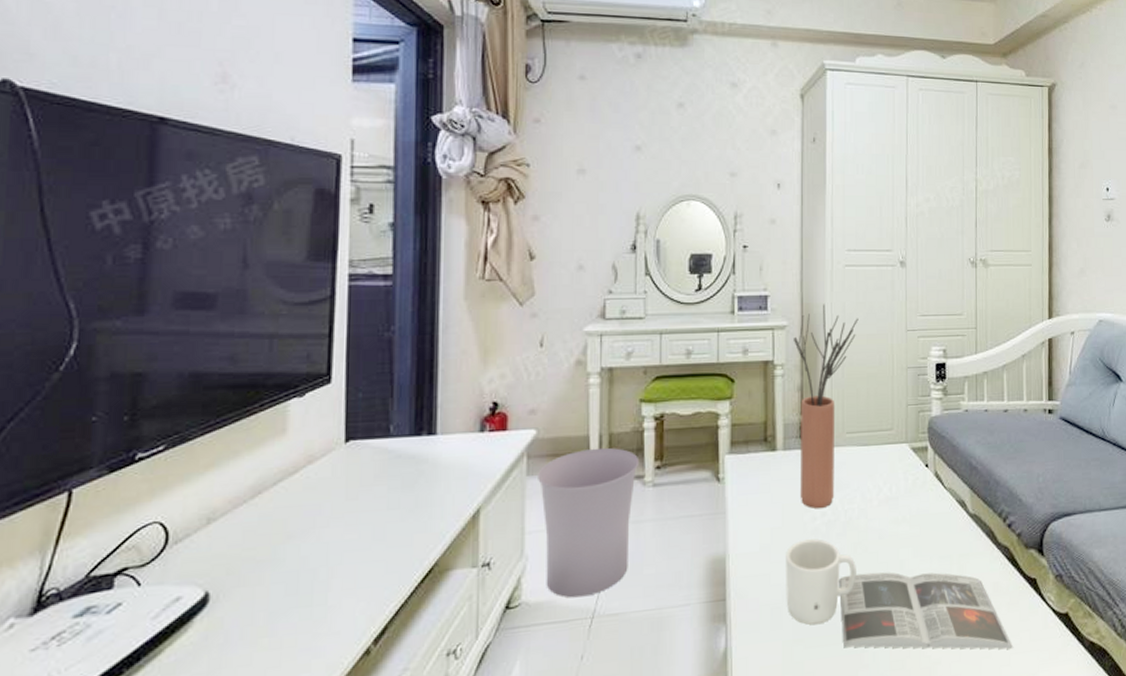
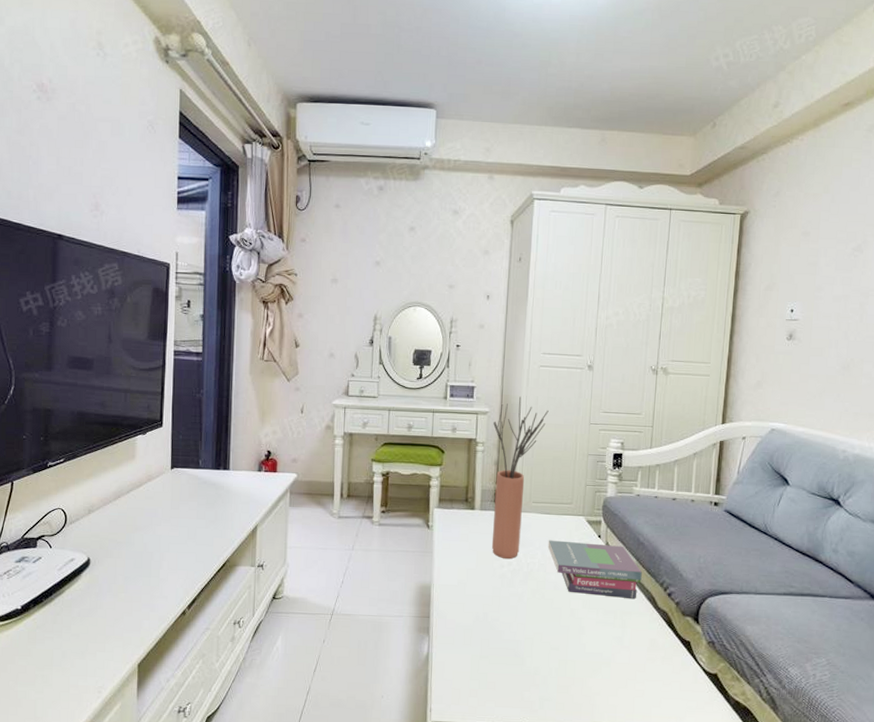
waste bin: present [538,447,640,598] -> none [297,492,370,599]
mug: present [786,539,856,625] -> none [476,581,534,647]
magazine: present [839,572,1014,650] -> none [519,613,665,695]
books: none [867,474,978,540] -> present [548,540,642,600]

